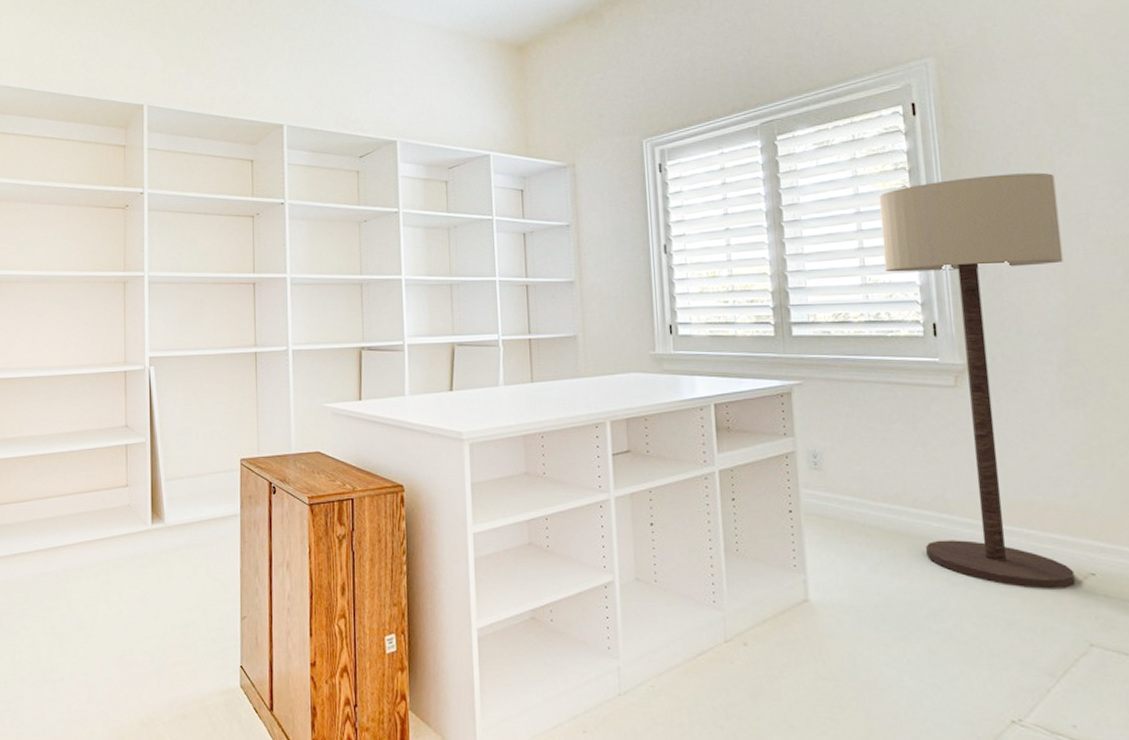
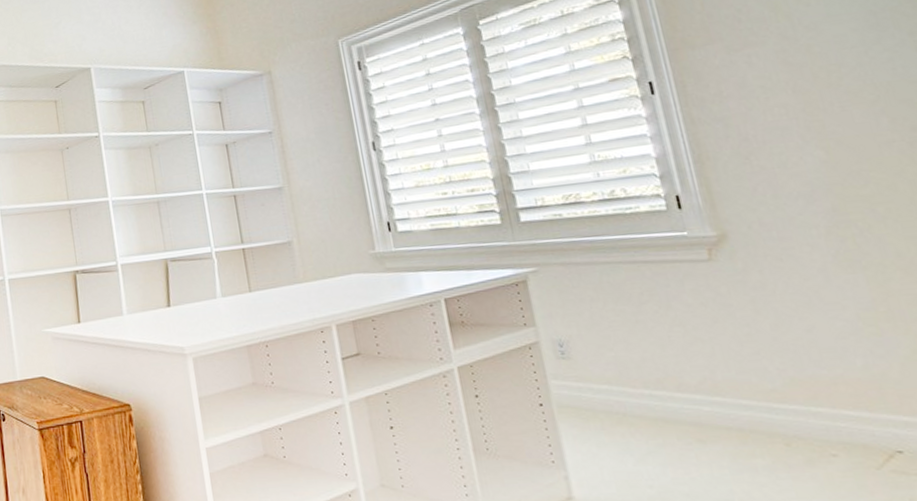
floor lamp: present [878,172,1076,589] -> none [597,26,880,472]

